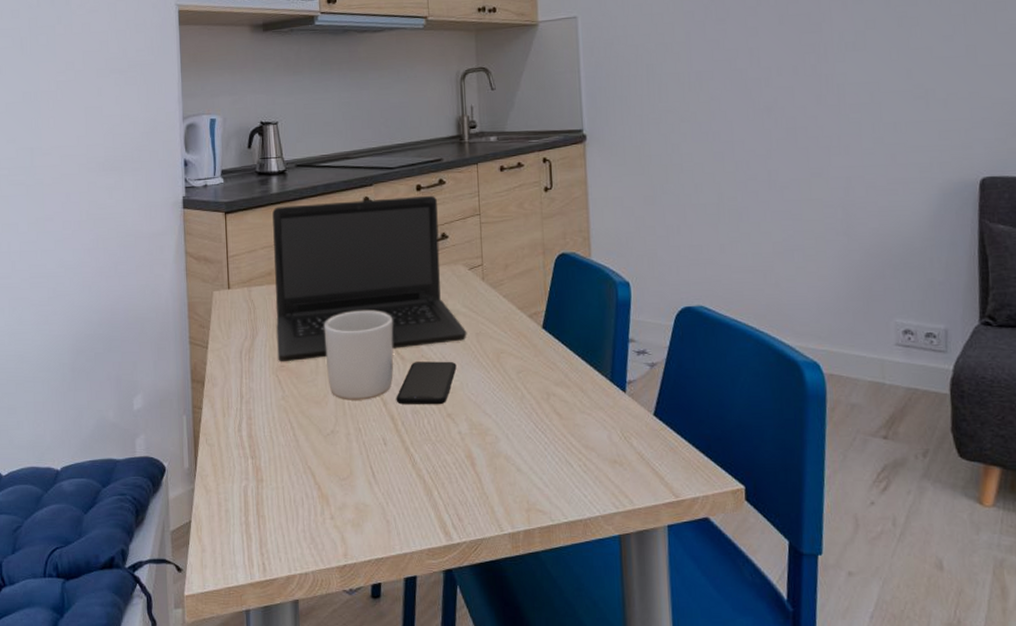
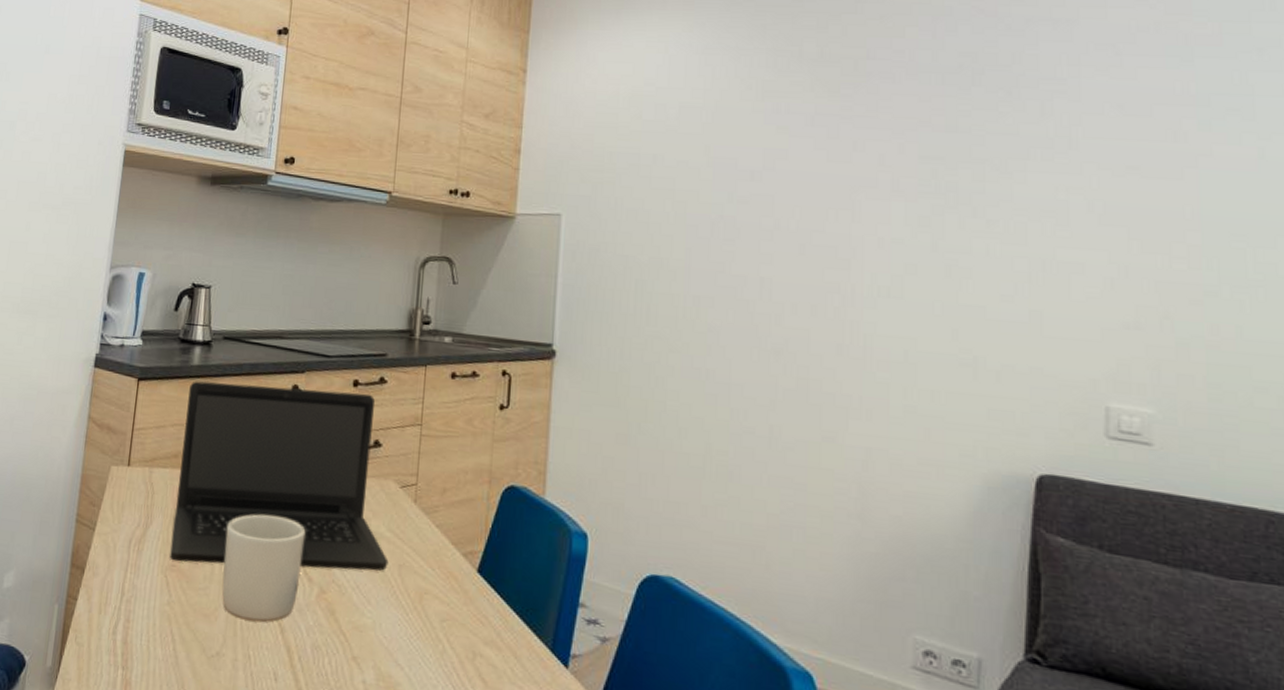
smartphone: present [396,361,457,405] -> none [295,586,371,644]

